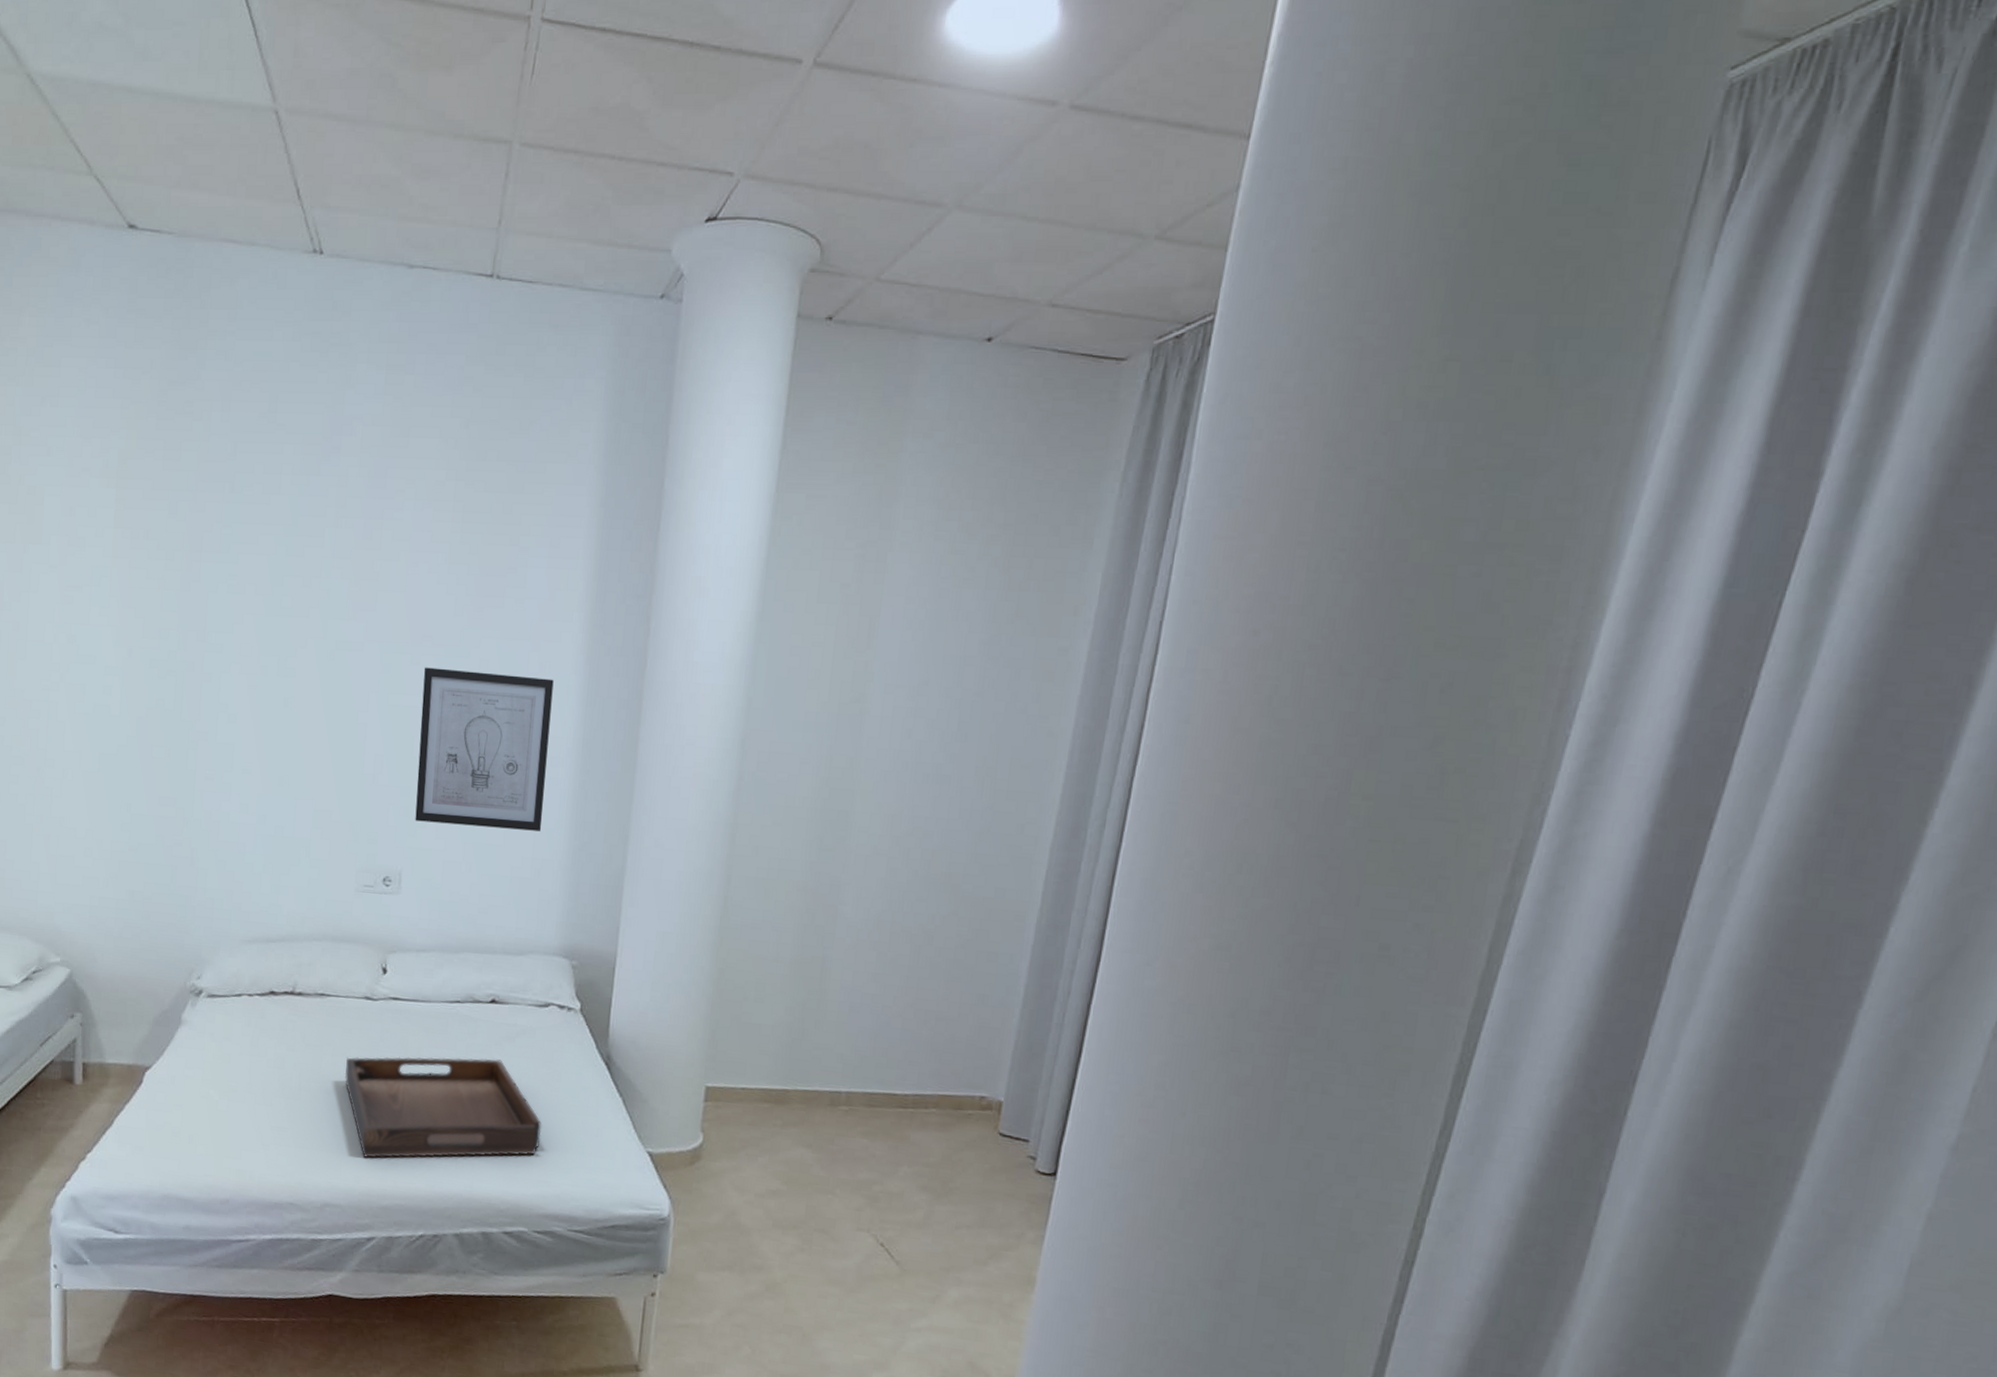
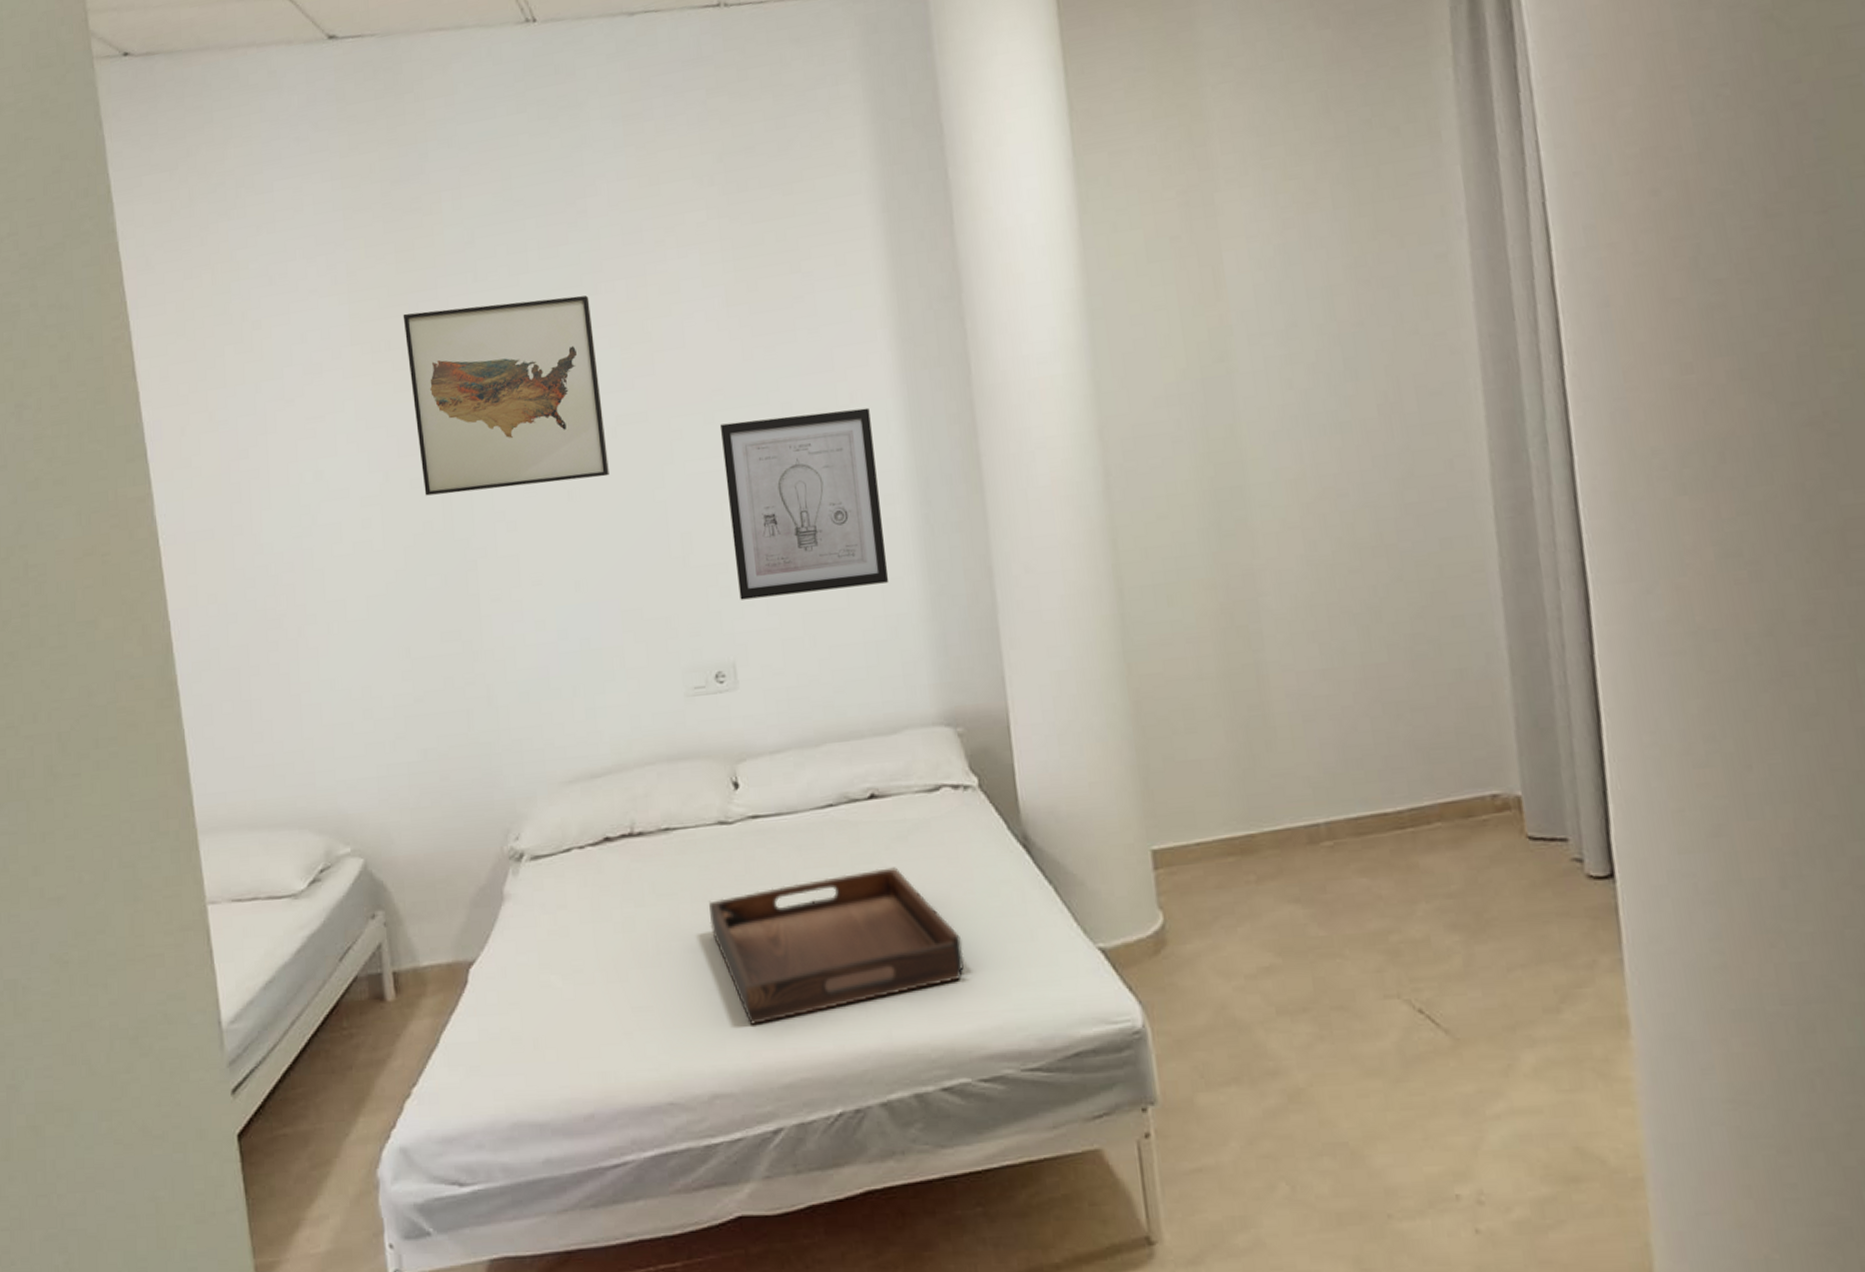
wall art: none [161,508,330,692] -> present [403,295,609,496]

